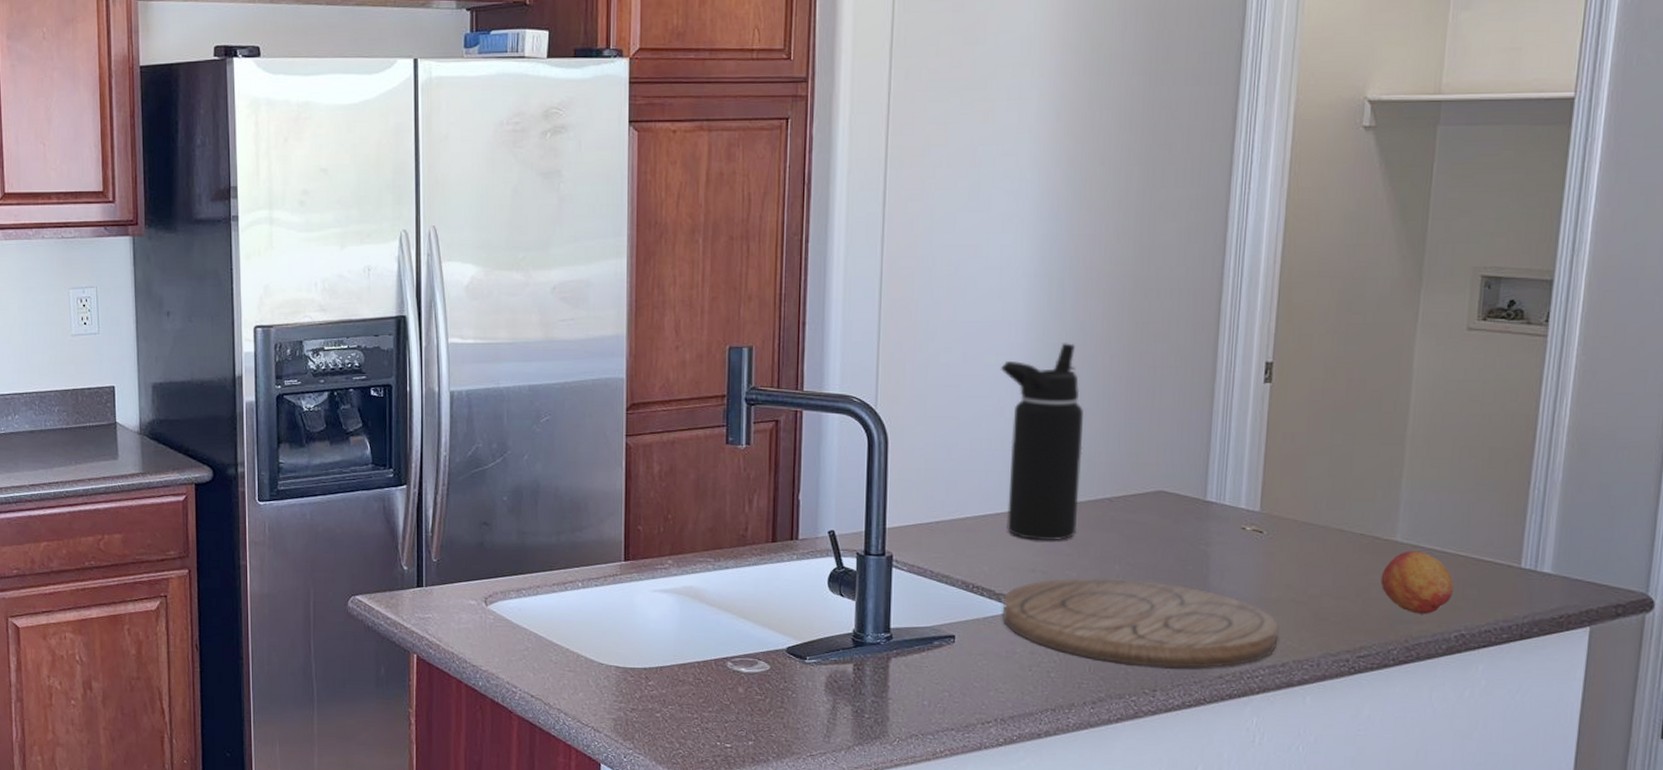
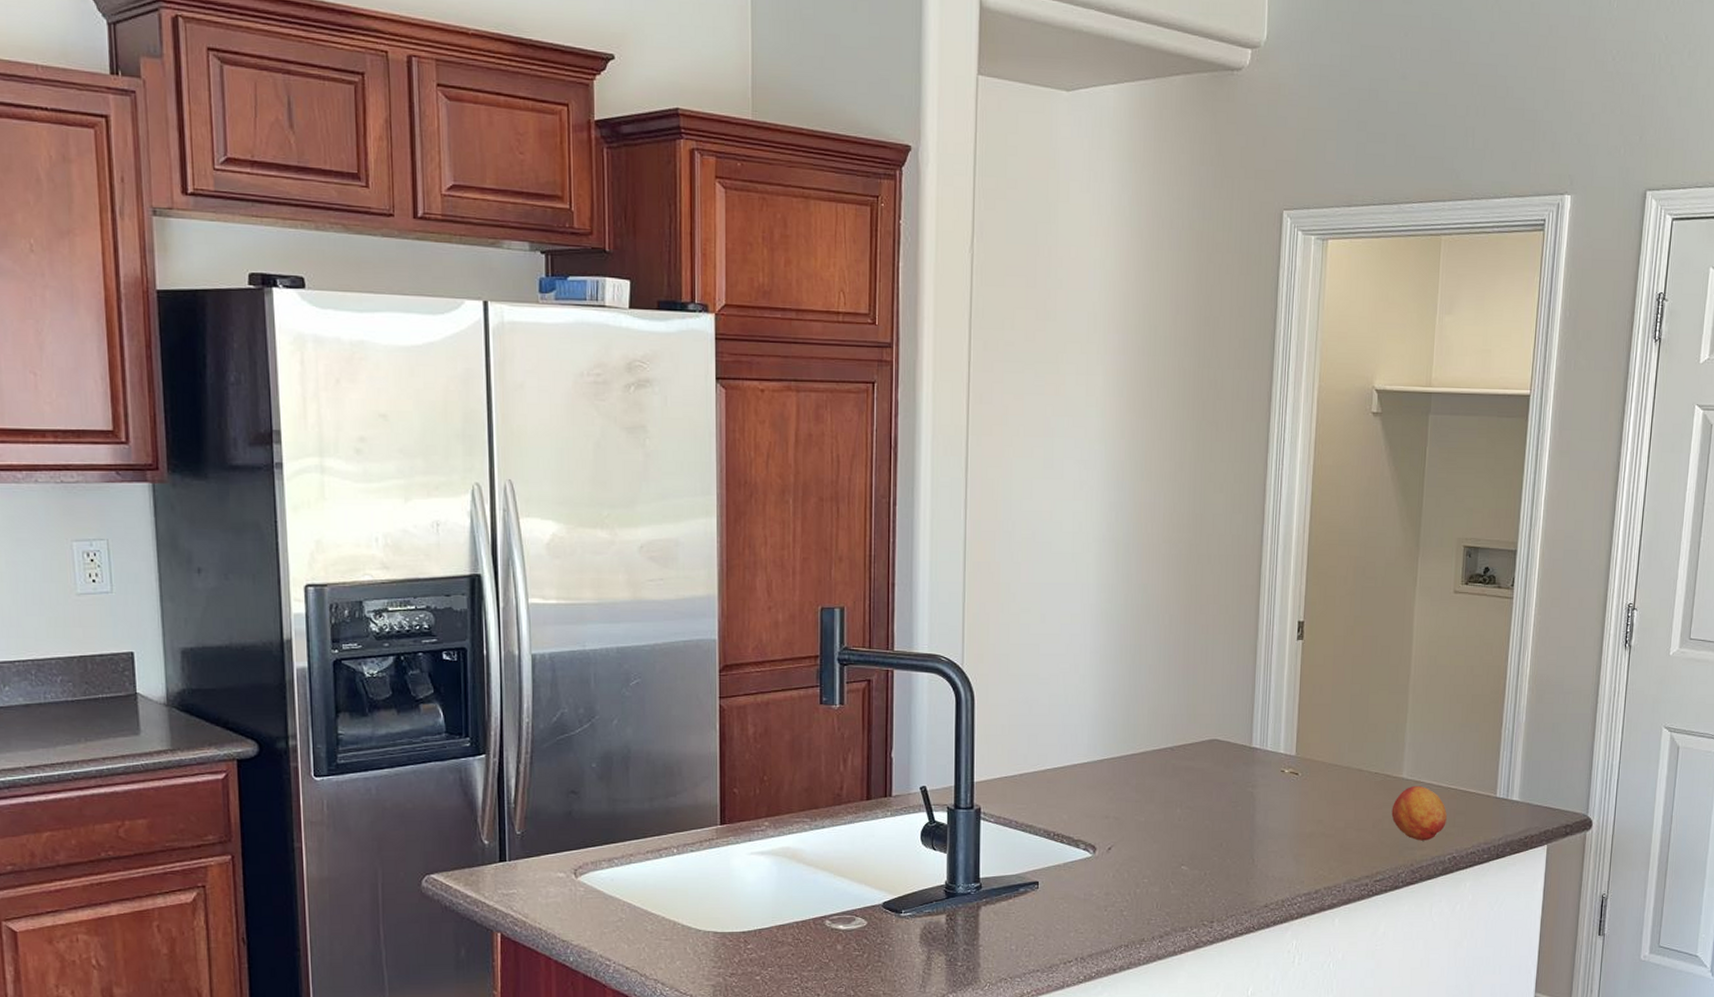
water bottle: present [1001,343,1083,541] -> none [1075,604,1148,789]
cutting board: present [1003,578,1279,669] -> none [1081,821,1312,901]

